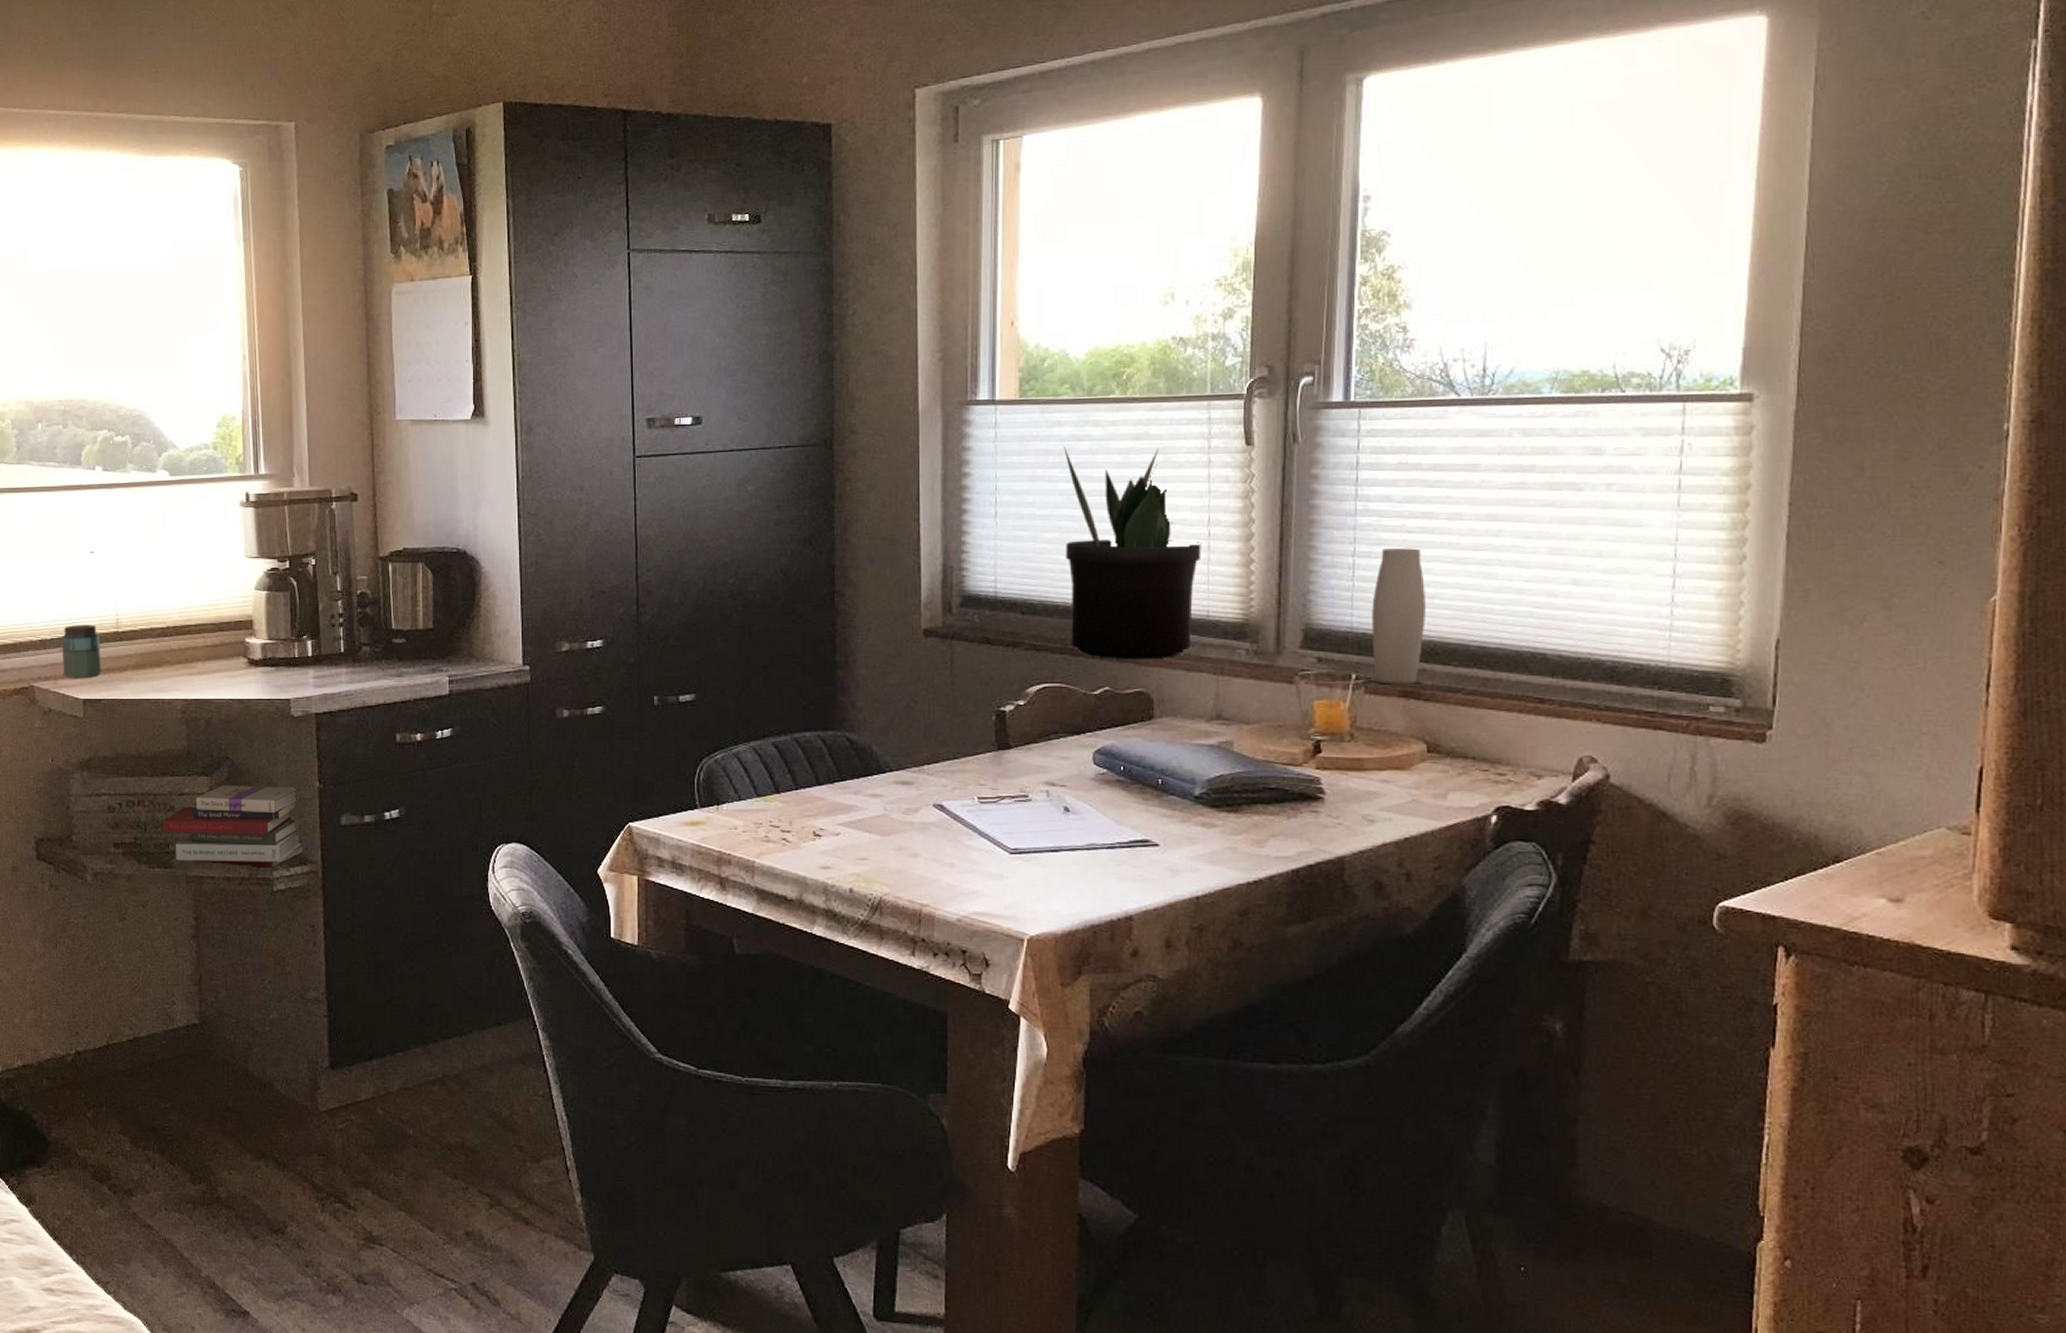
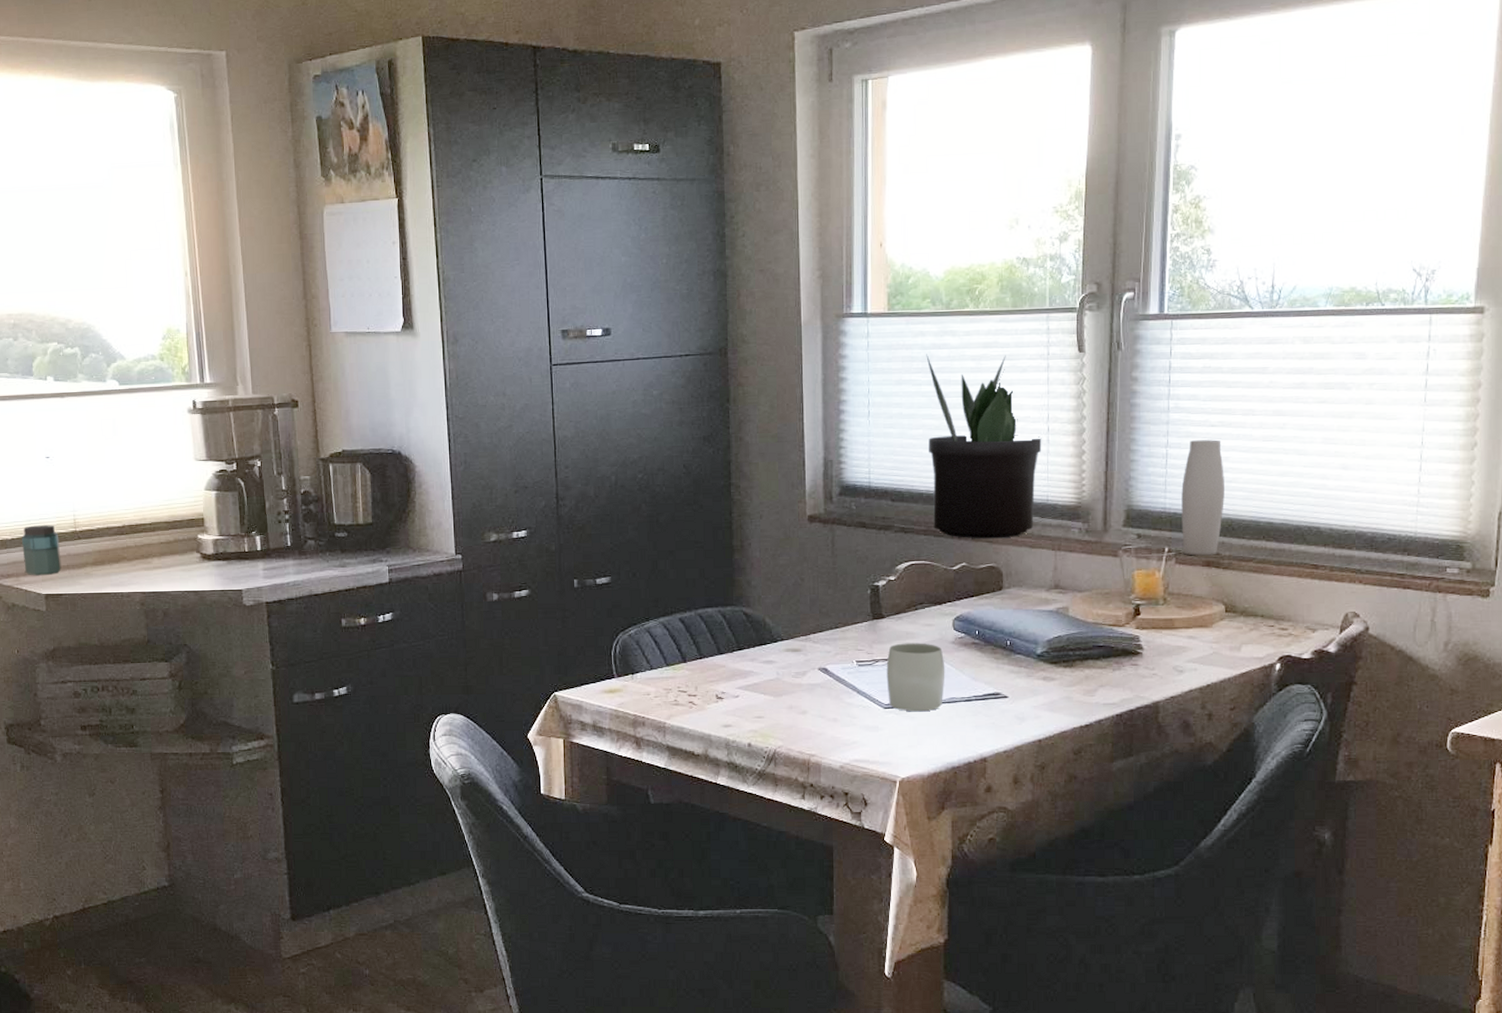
books: present [162,784,303,868] -> none [126,669,259,743]
mug: none [1013,778,1084,859] -> present [886,643,946,712]

